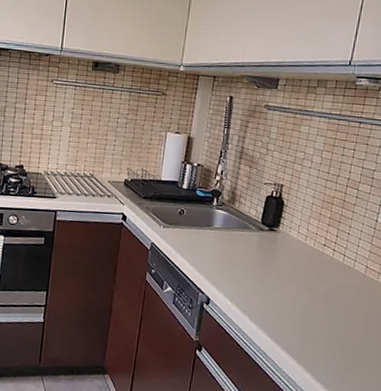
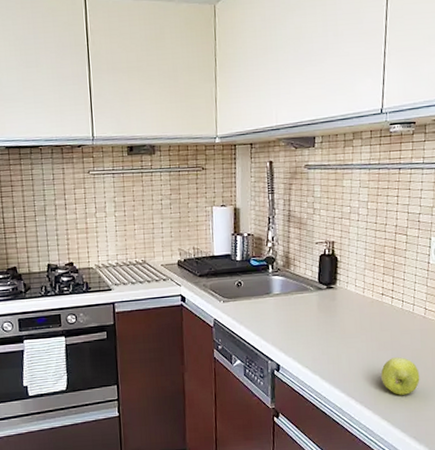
apple: none [311,311,352,351] -> present [381,357,420,395]

